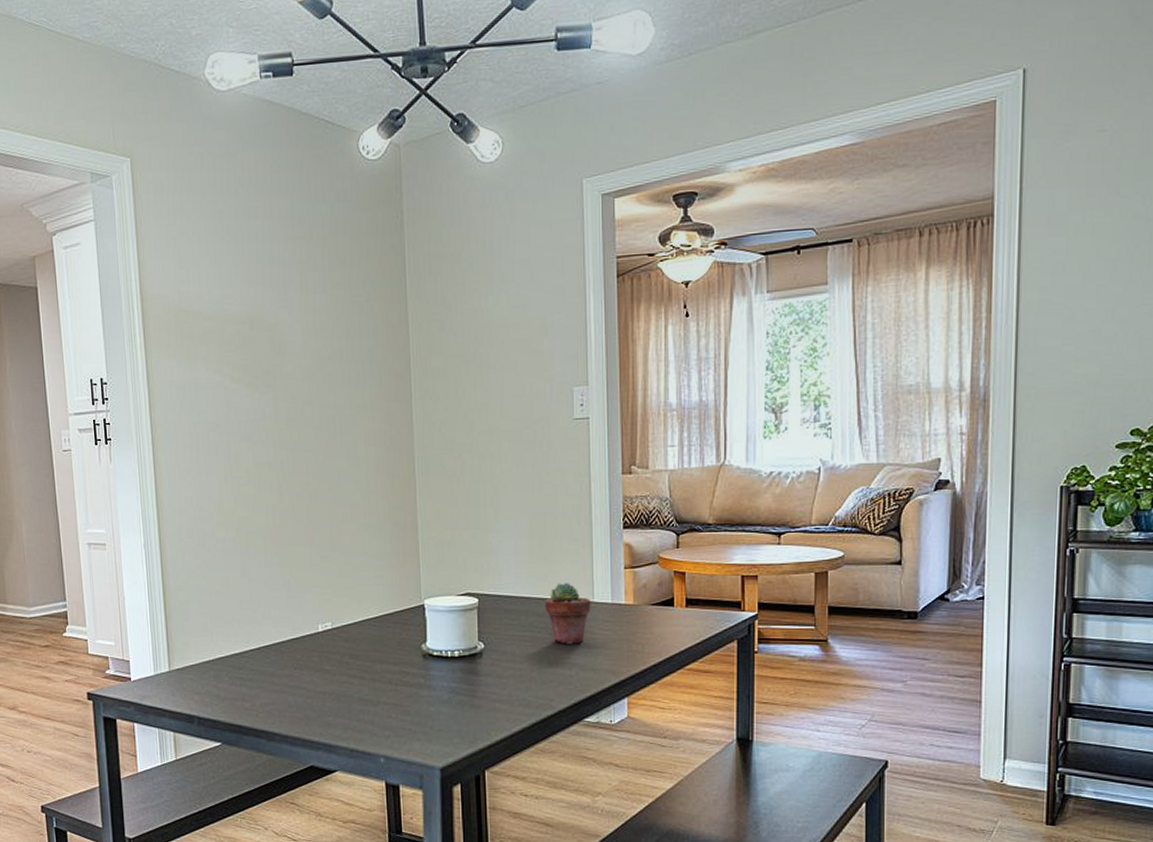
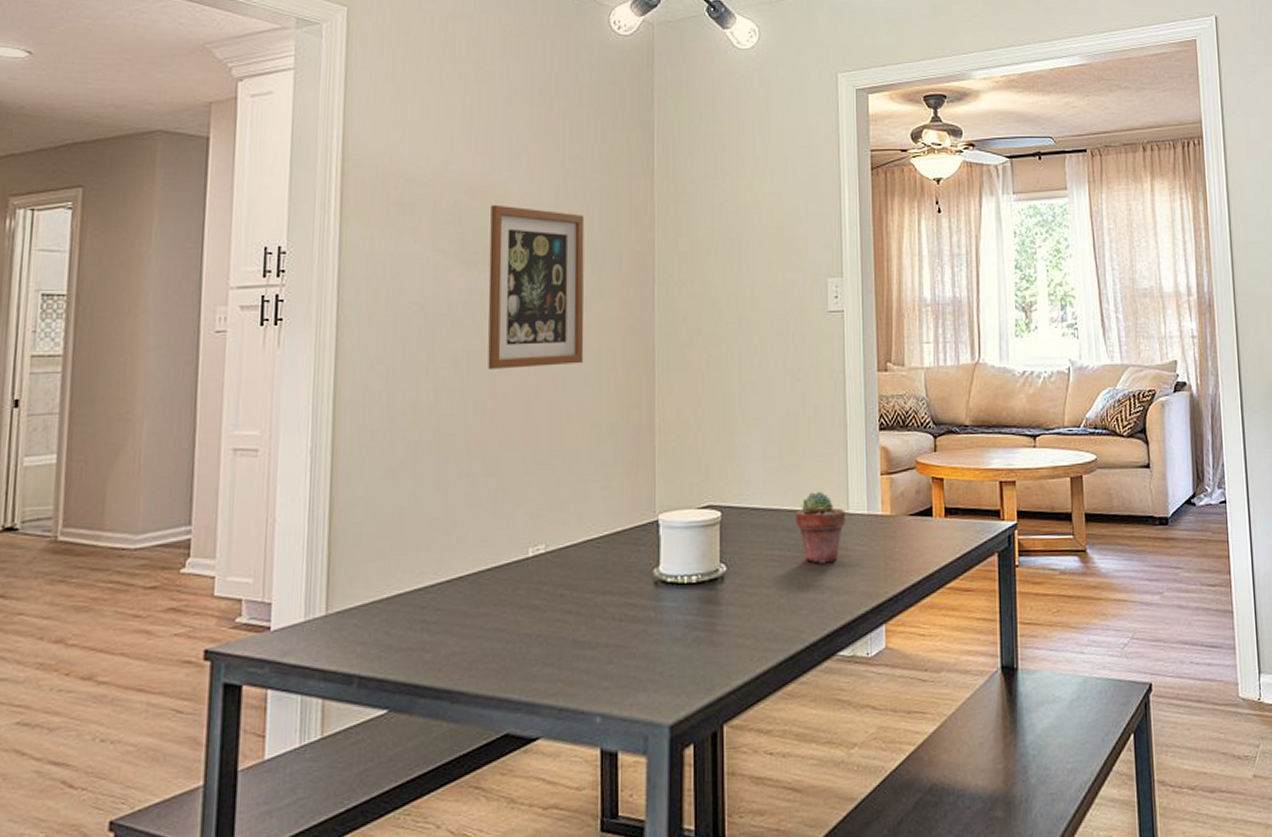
wall art: none [266,332,354,478] -> present [488,204,585,369]

